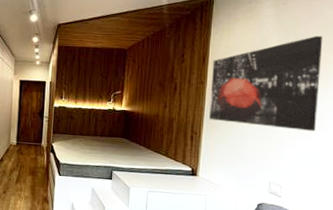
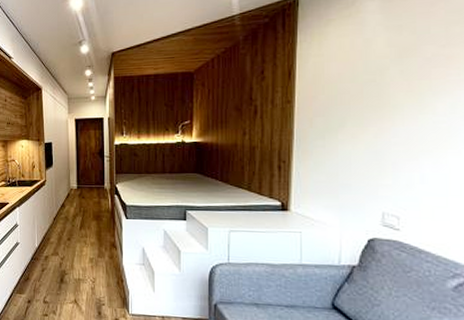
wall art: present [209,35,323,131] -> none [300,27,451,148]

